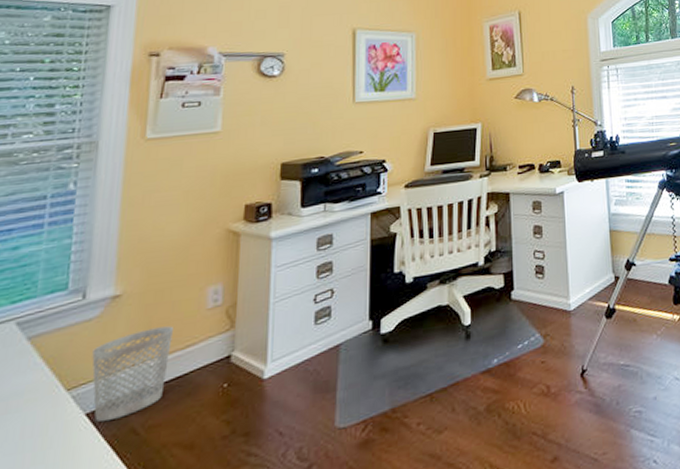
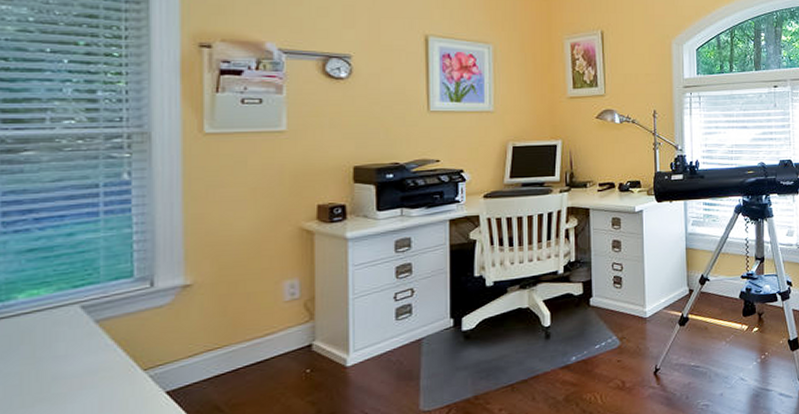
wastebasket: present [92,326,173,422] -> none [167,315,250,400]

